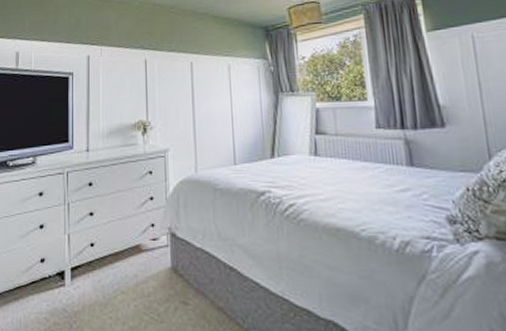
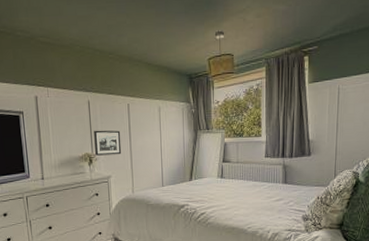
picture frame: none [150,92,183,124] -> present [94,130,122,156]

